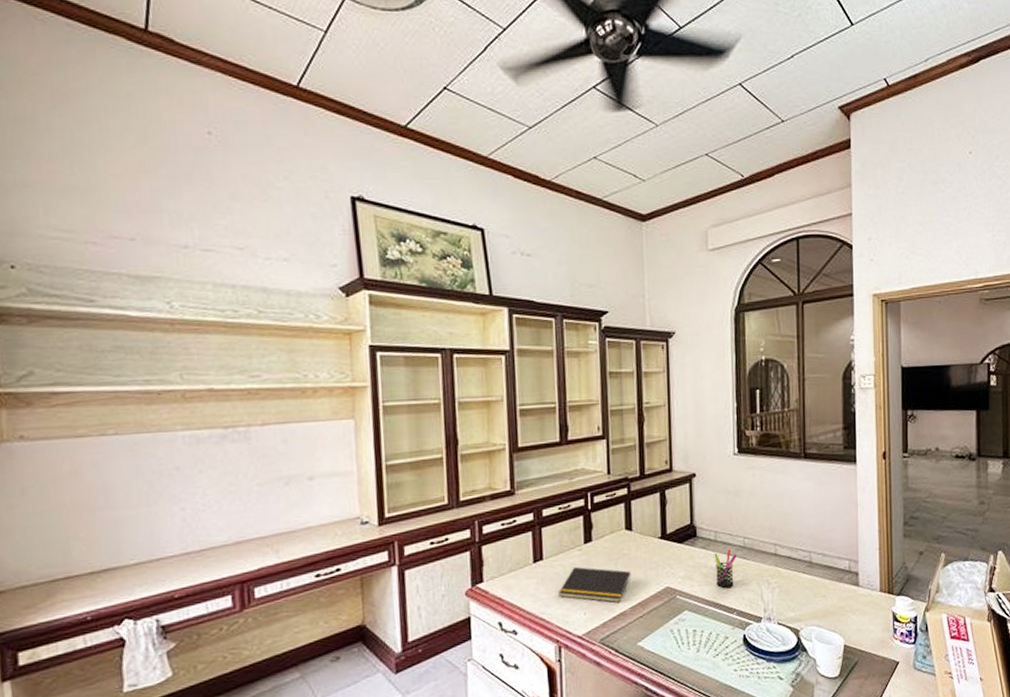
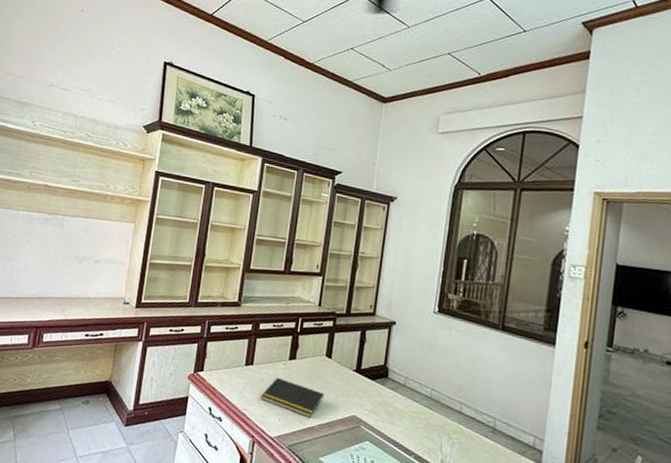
pen holder: present [714,549,737,589] -> none [399,397,423,432]

